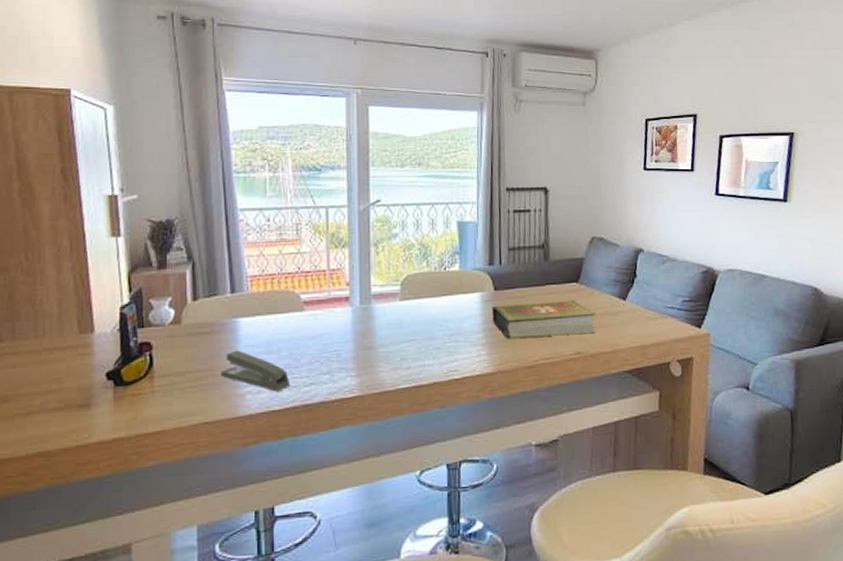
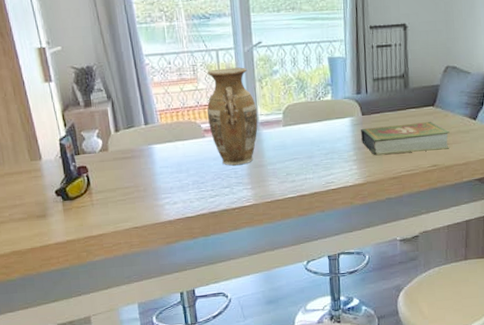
stapler: present [220,350,291,392] -> none [143,170,199,203]
vase: none [309,228,370,347] -> present [207,67,258,166]

